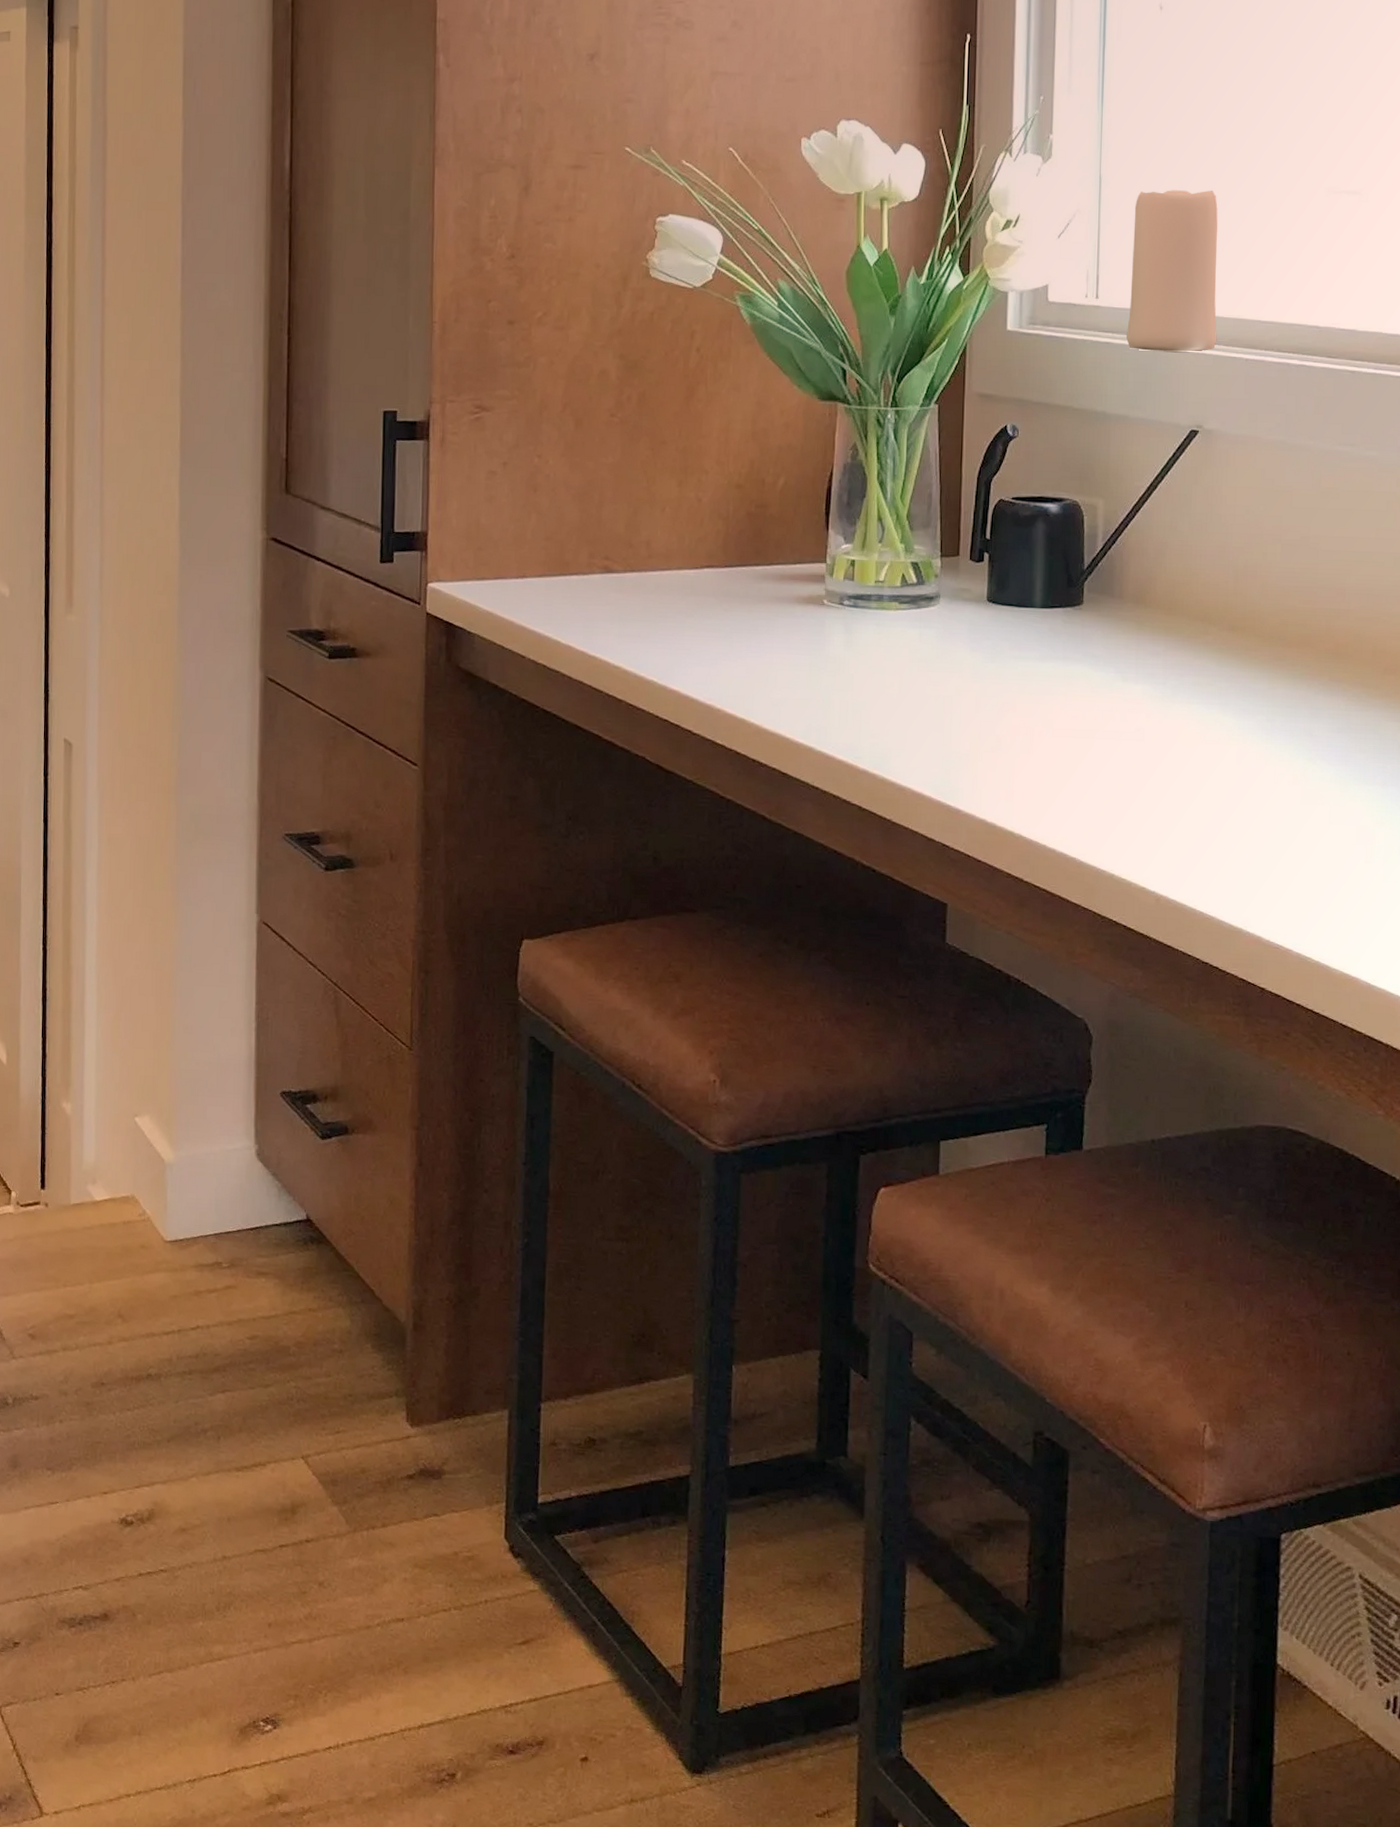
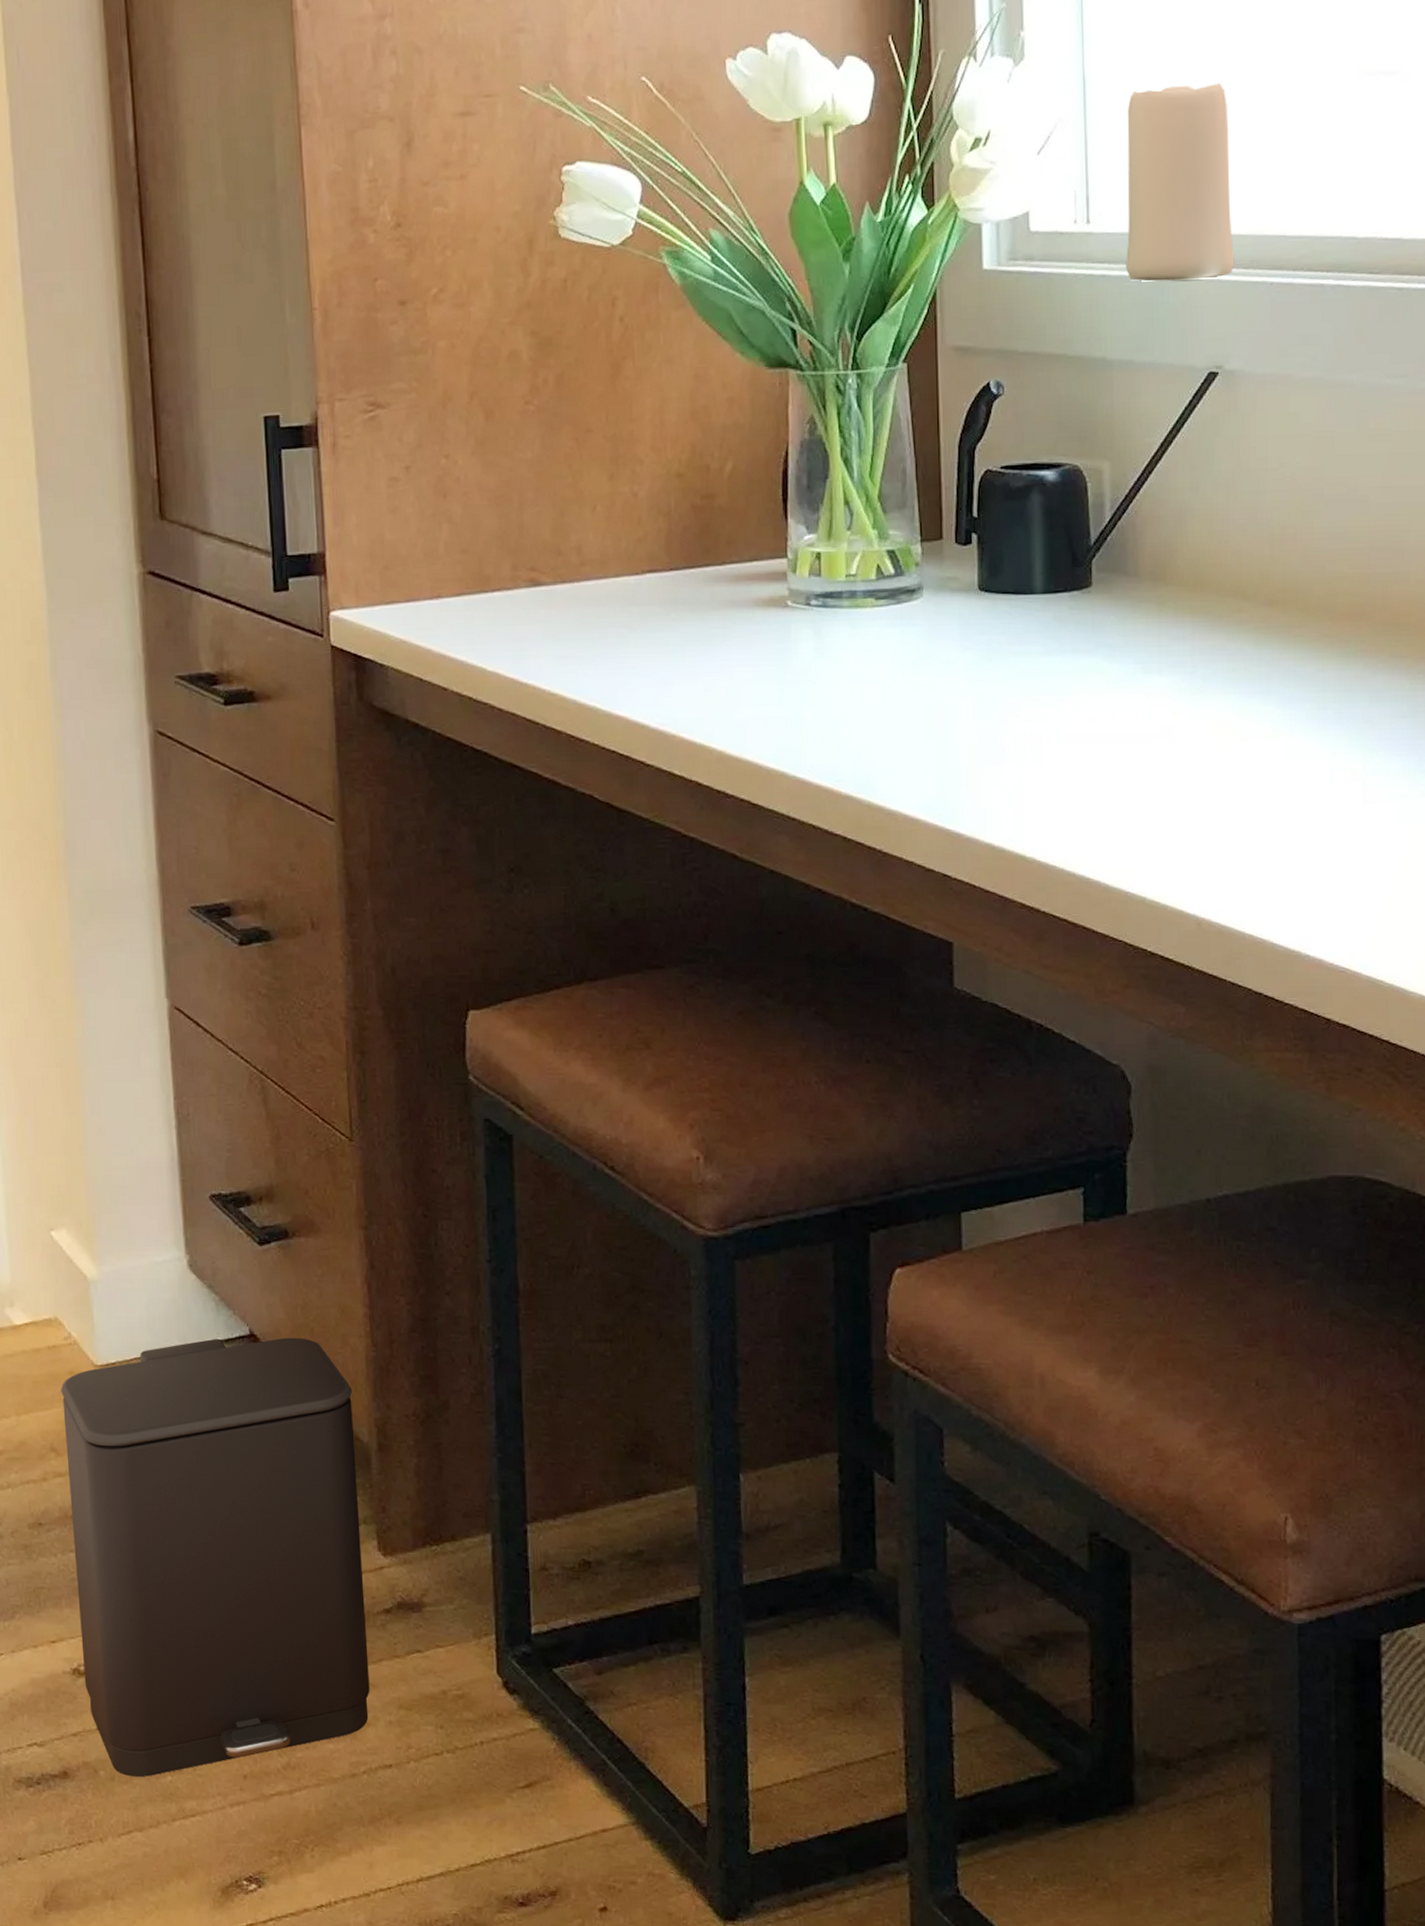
pedal bin: none [131,1221,395,1622] -> present [61,1337,370,1777]

